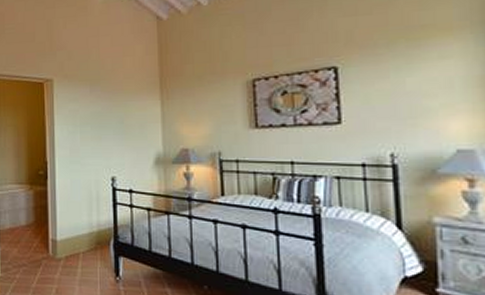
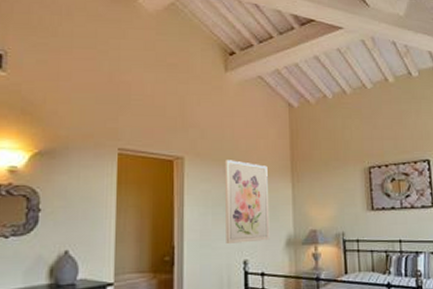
wall art: none [91,79,138,162] -> present [224,160,270,245]

